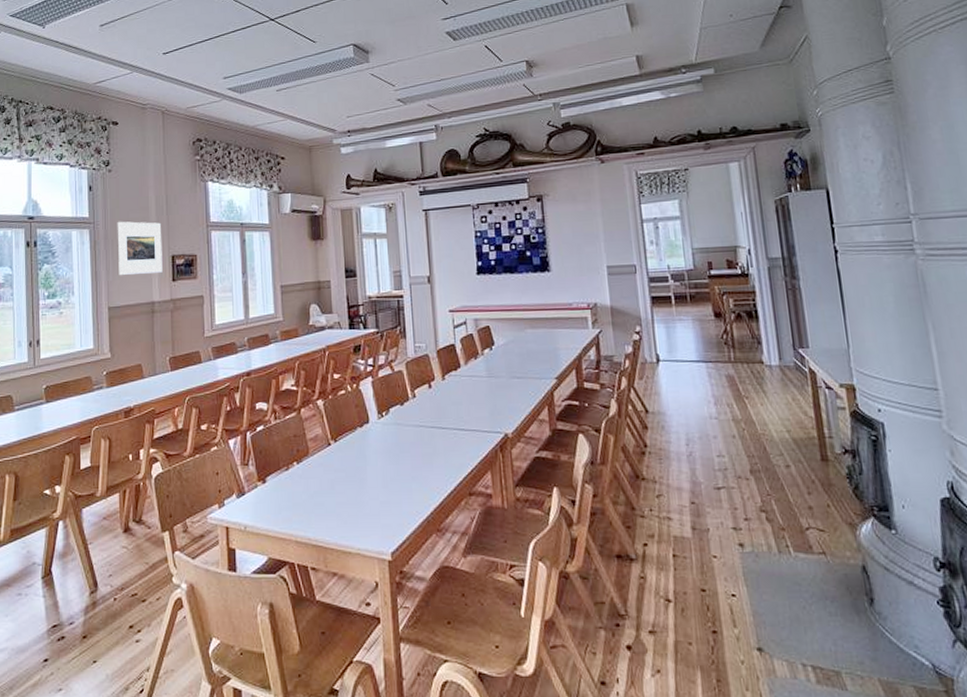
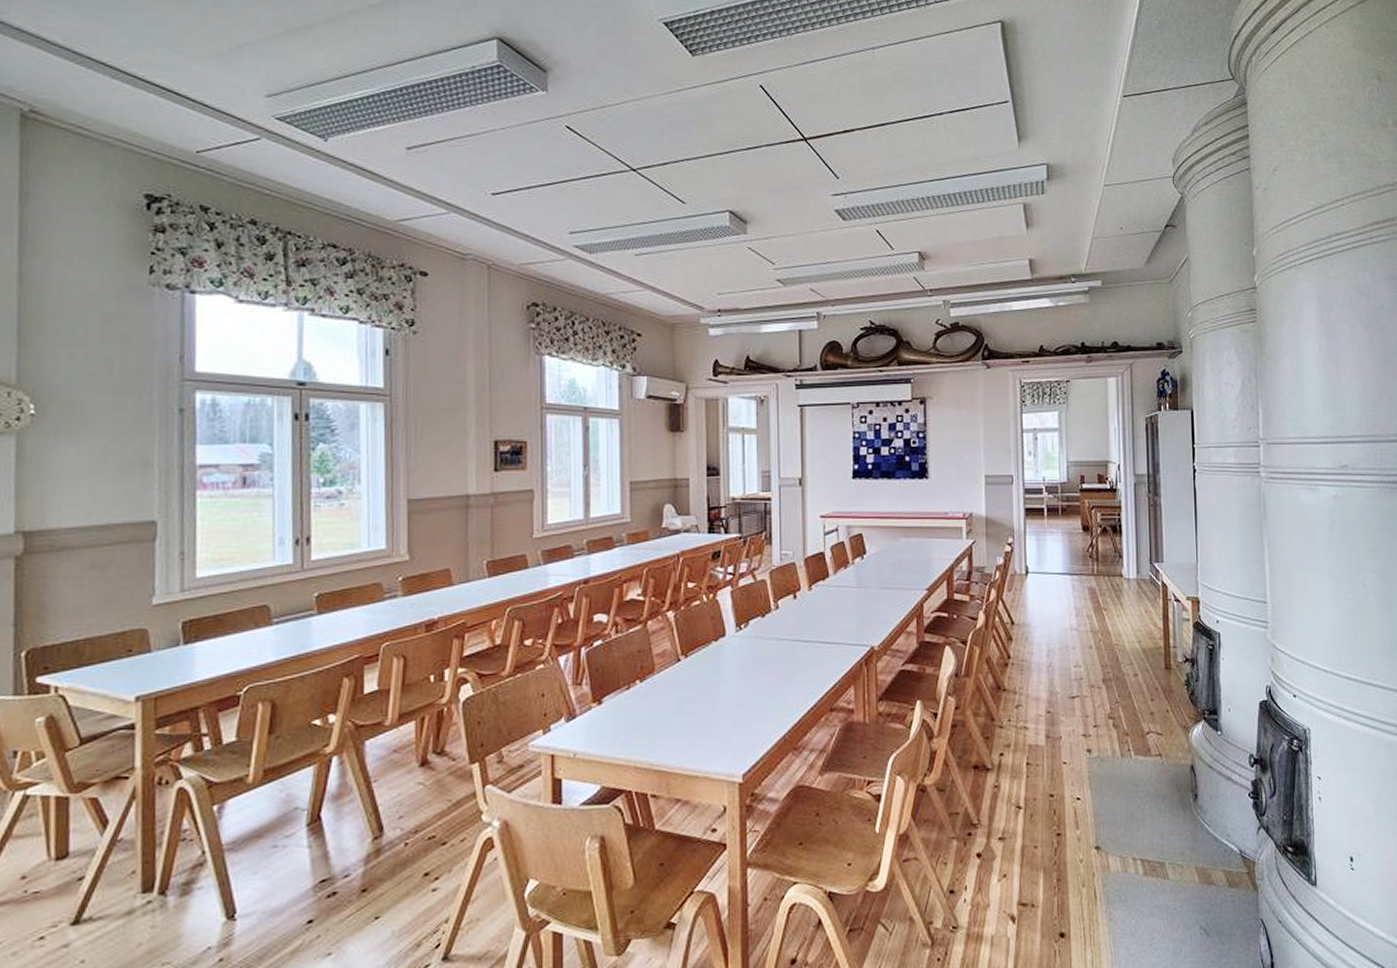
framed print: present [117,221,163,275] -> none [422,395,483,461]

